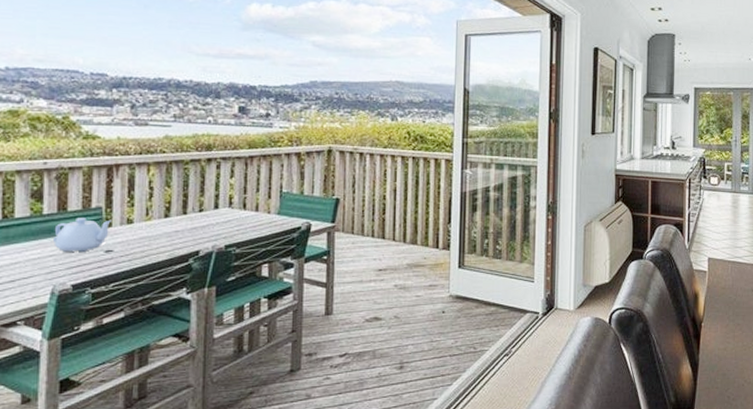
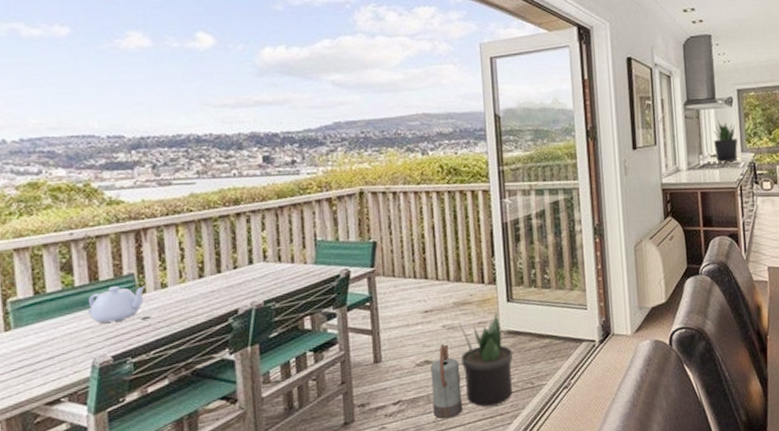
watering can: none [377,302,407,375] -> present [430,343,463,419]
planter: none [410,278,459,366] -> present [458,313,513,407]
planter: none [667,115,690,156] -> present [712,120,738,163]

